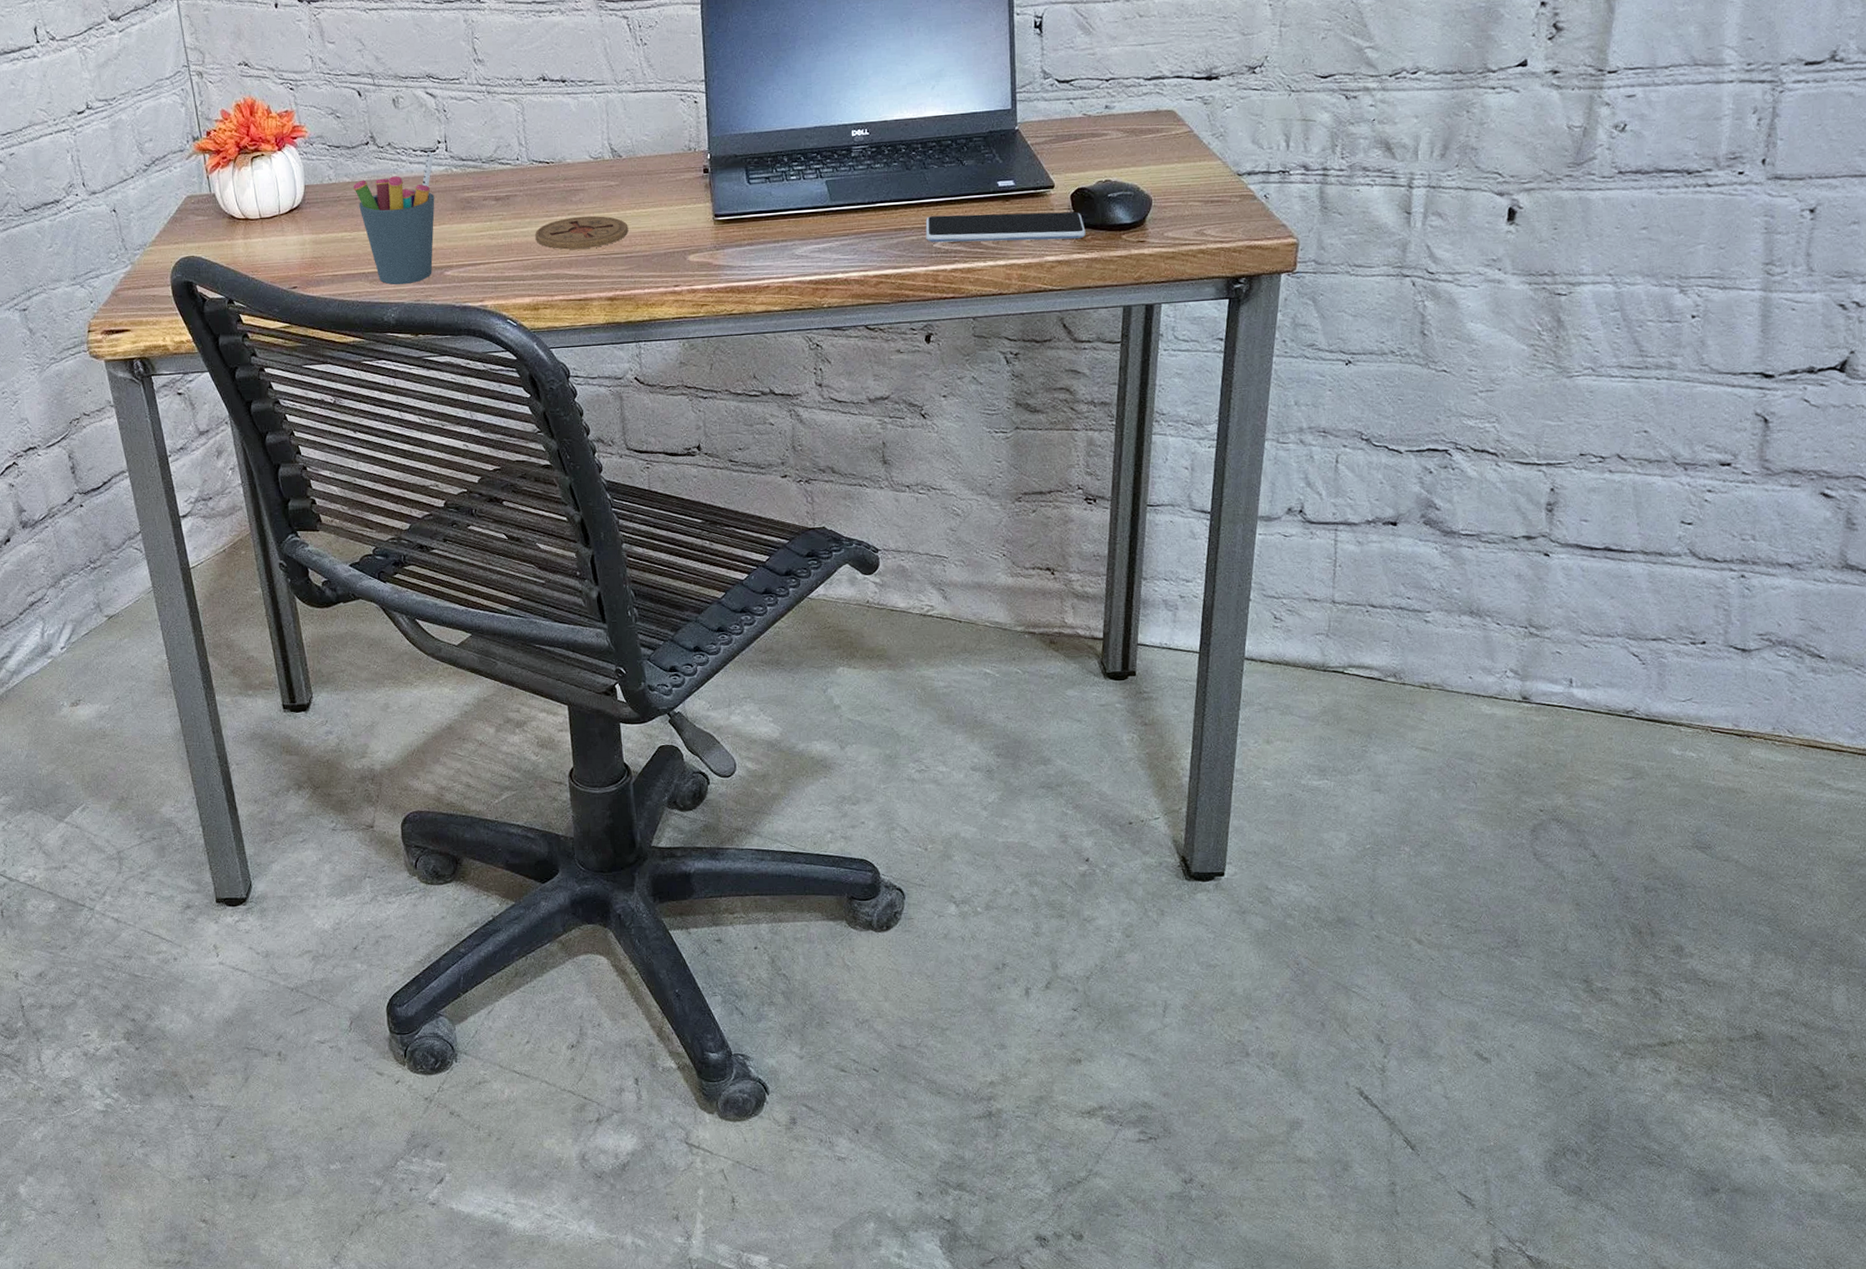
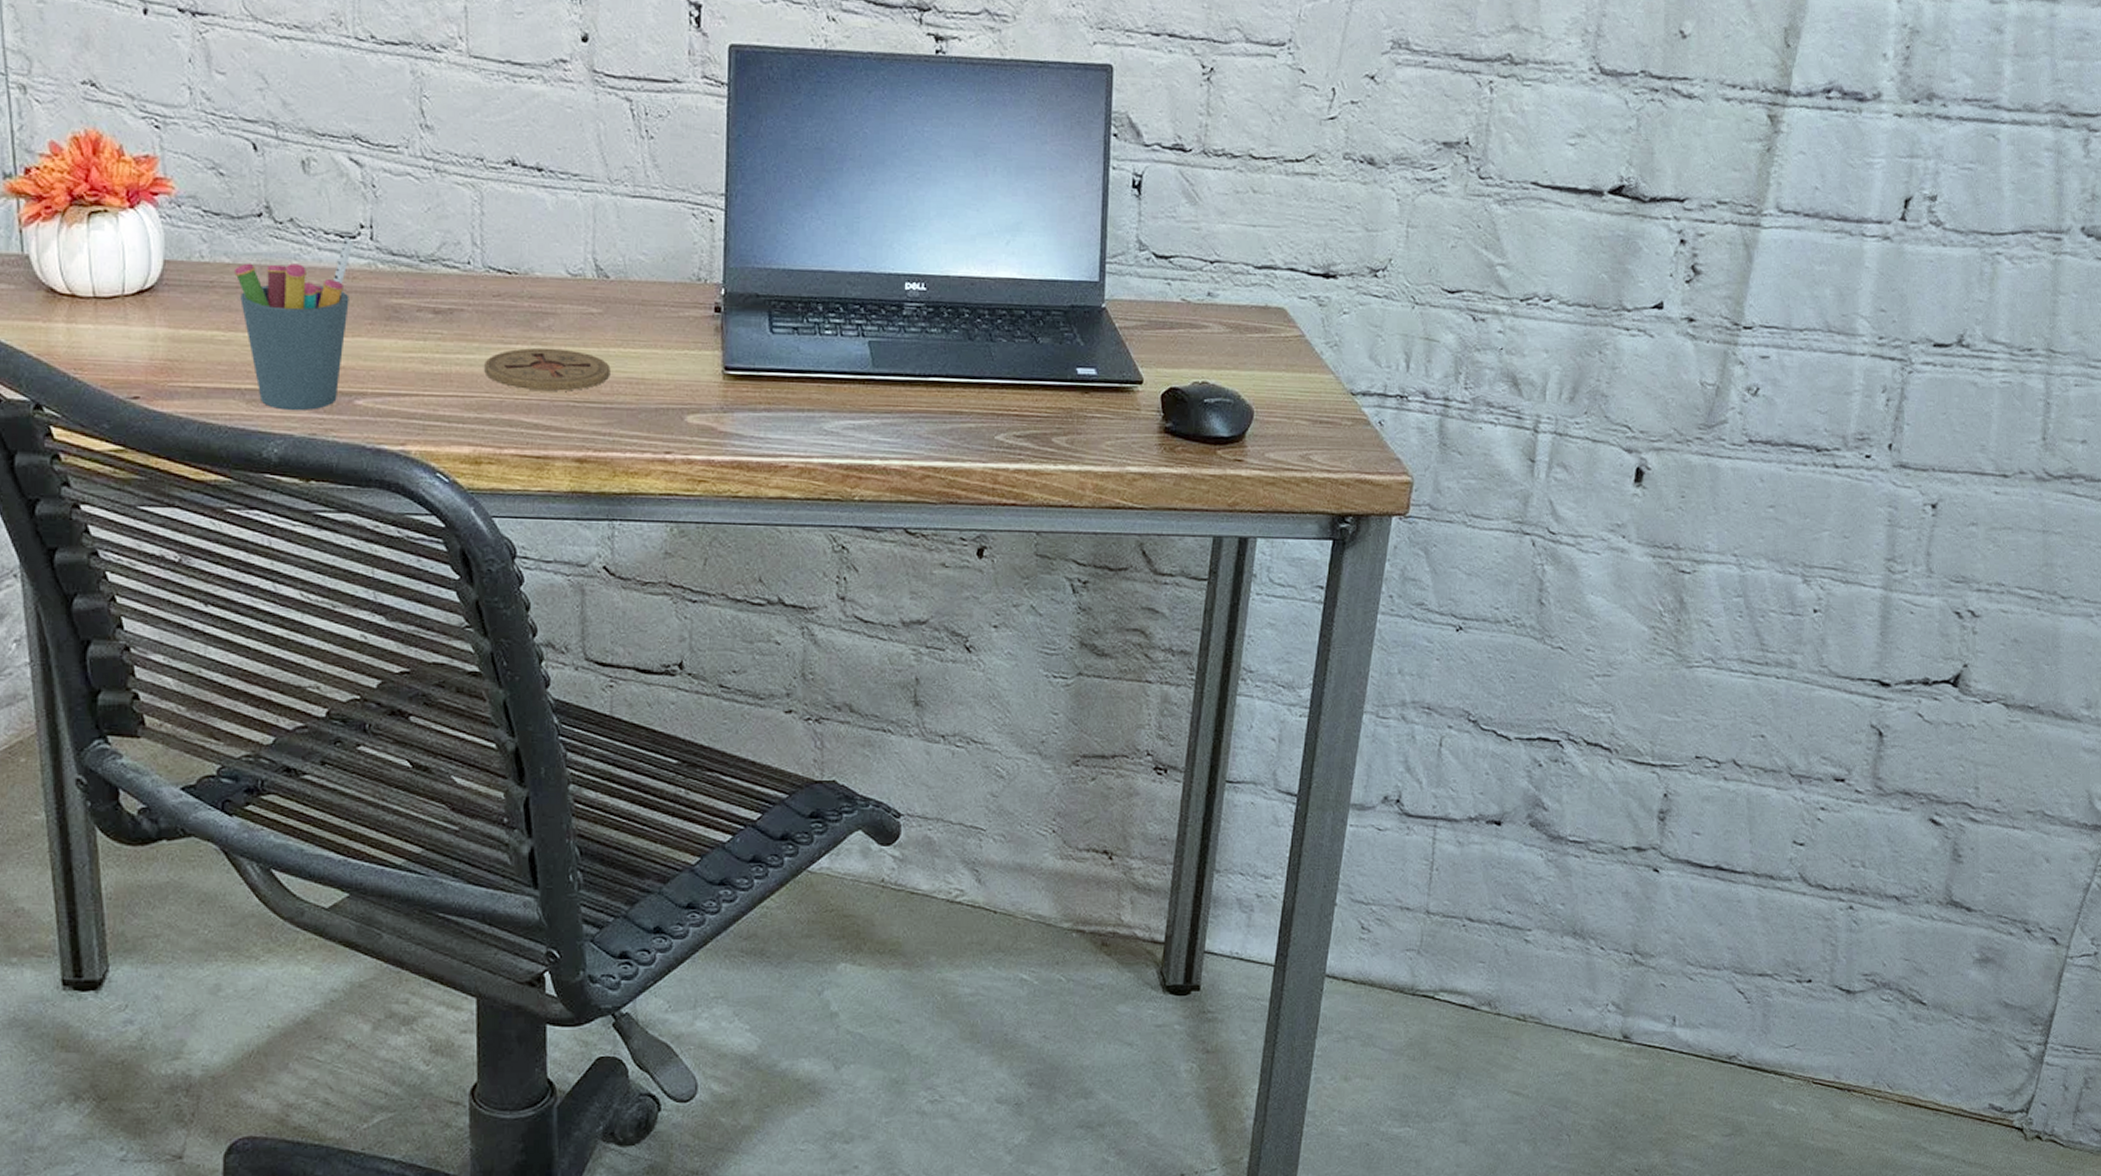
smartphone: present [925,211,1086,243] -> none [986,401,1176,450]

